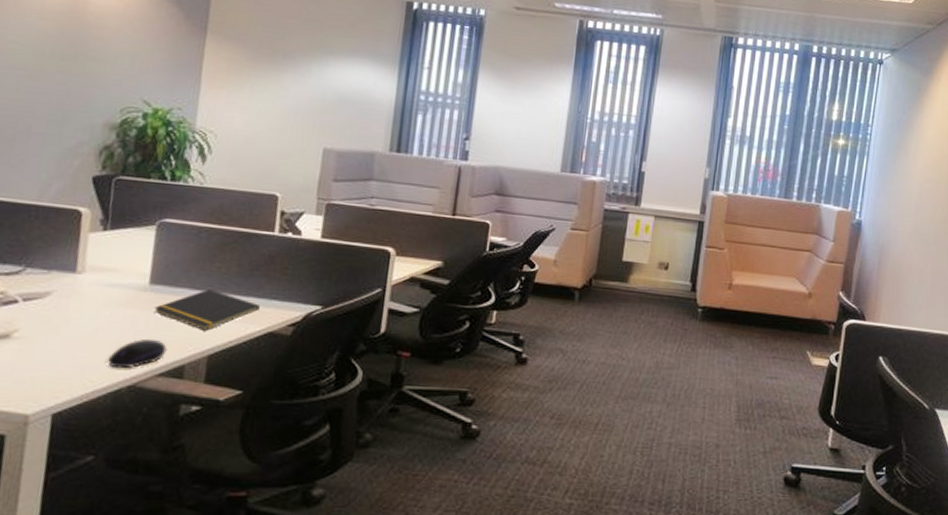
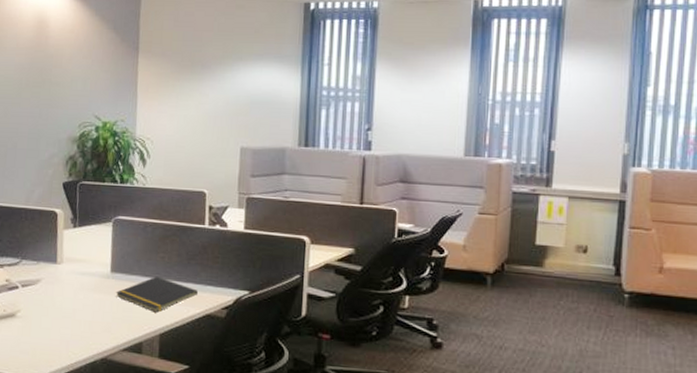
computer mouse: present [107,338,167,369] -> none [84,318,128,344]

